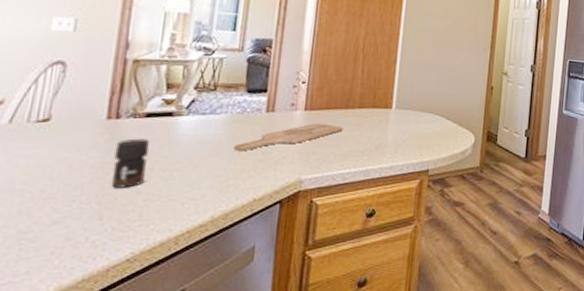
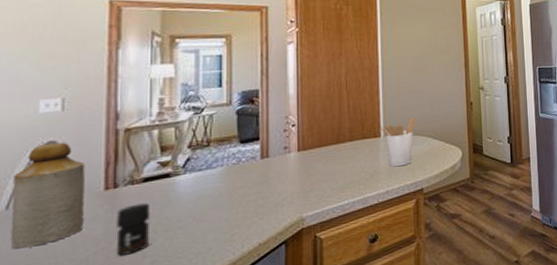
bottle: none [9,62,91,165] -> present [10,142,85,250]
cutting board: present [232,123,344,152] -> none [232,160,337,201]
utensil holder: none [392,93,431,143] -> present [380,117,415,168]

